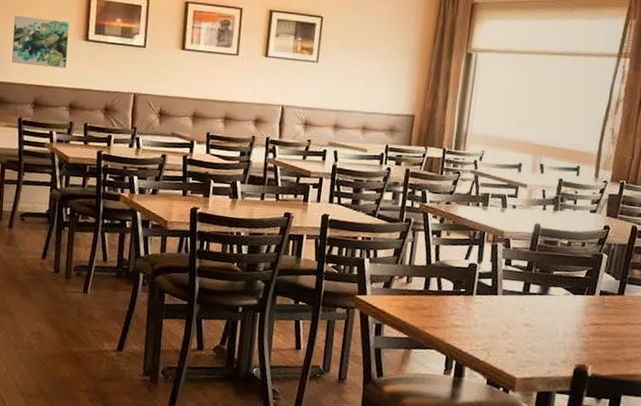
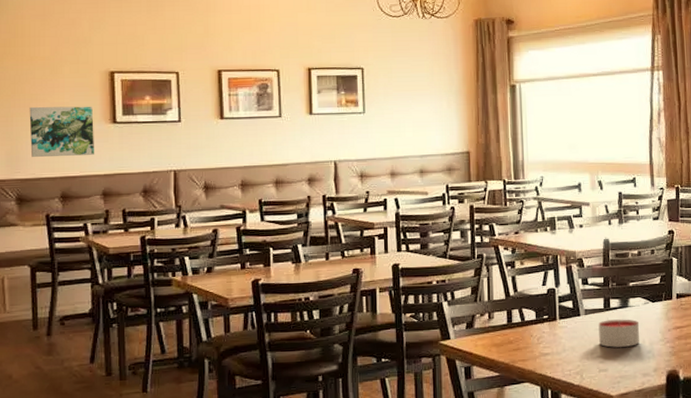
candle: none [512,304,556,334] -> present [598,319,640,348]

